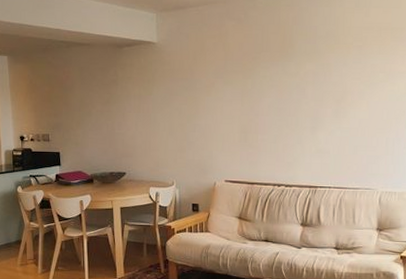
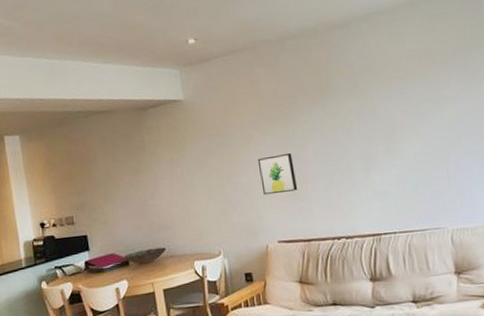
wall art: none [216,103,249,139] -> present [257,152,298,195]

